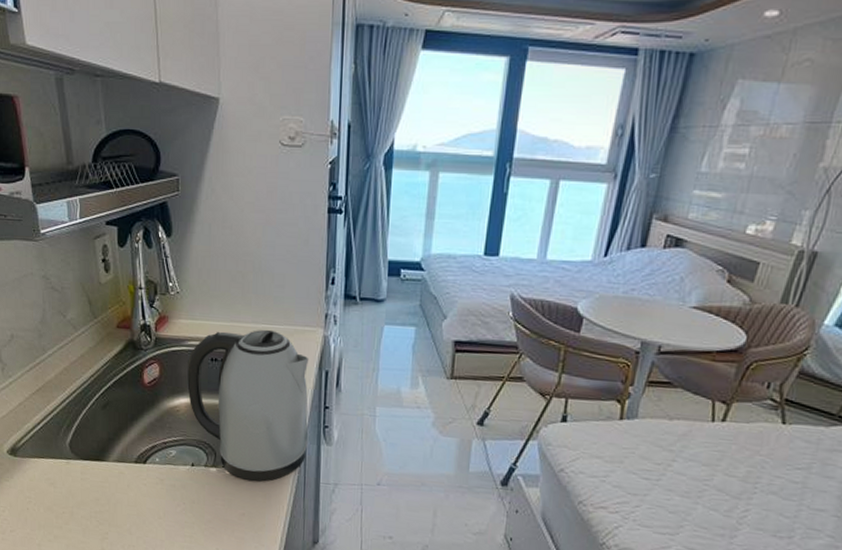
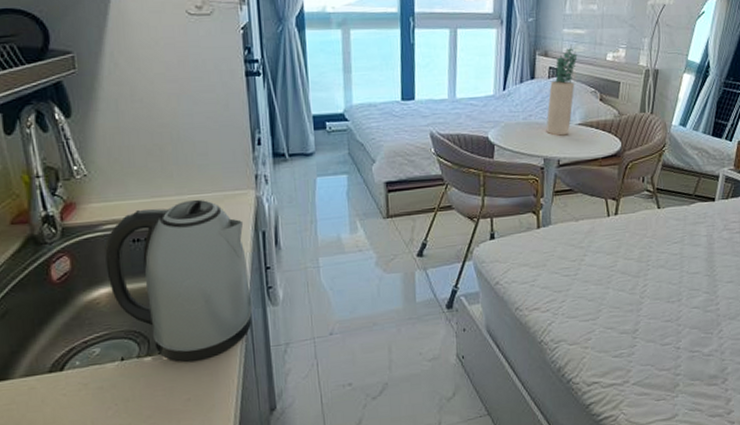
vase: none [649,209,707,319] -> present [546,44,578,136]

